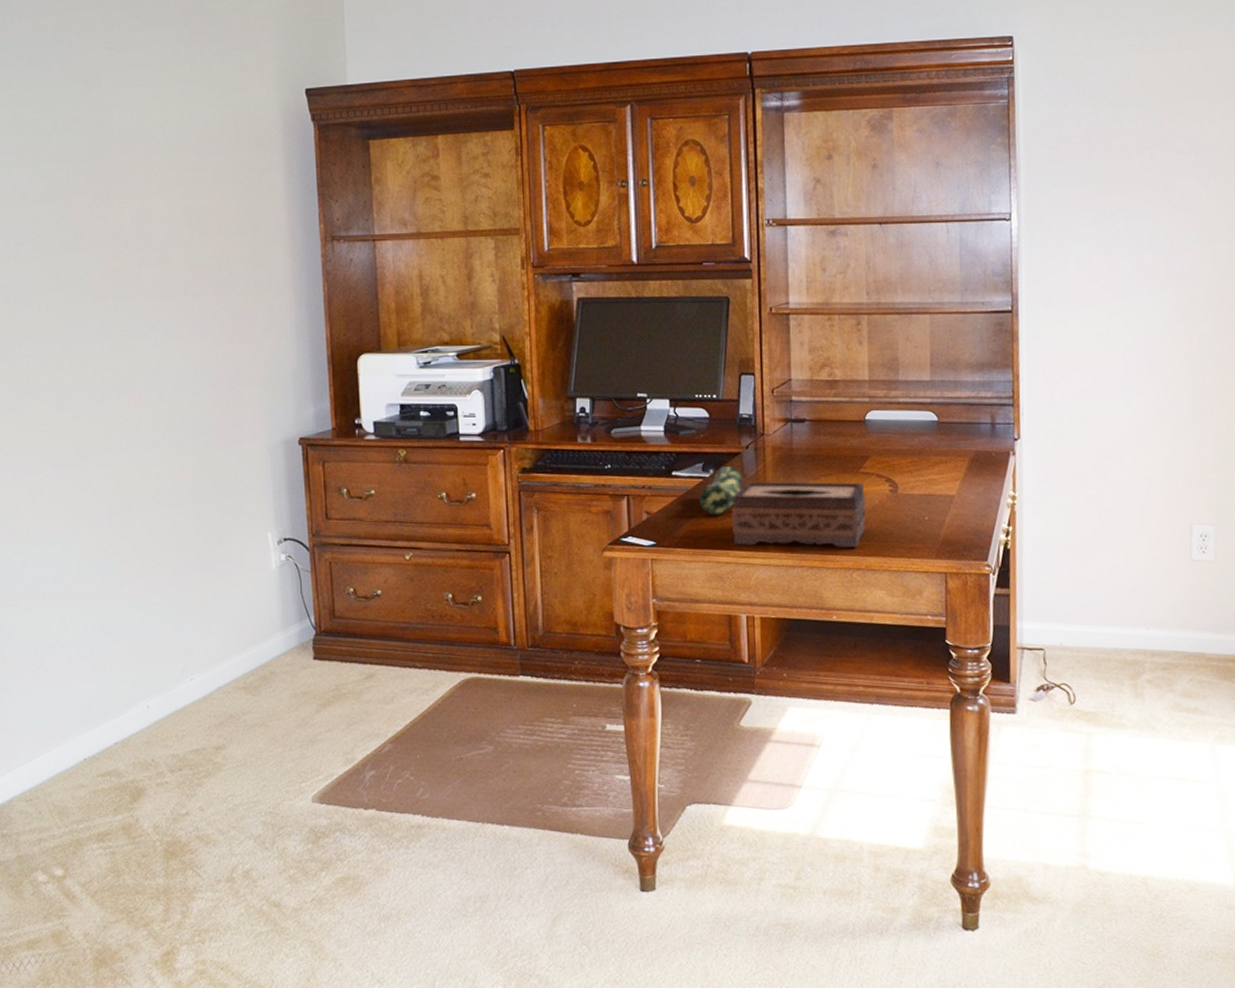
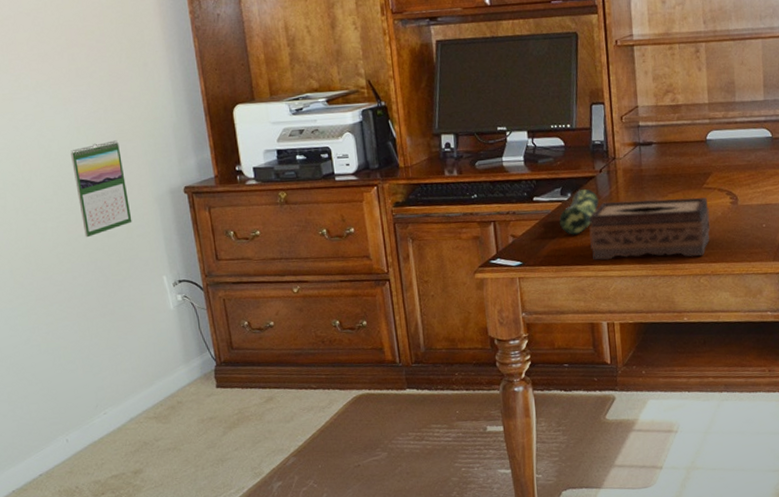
calendar: none [184,384,241,486] -> present [70,140,132,238]

